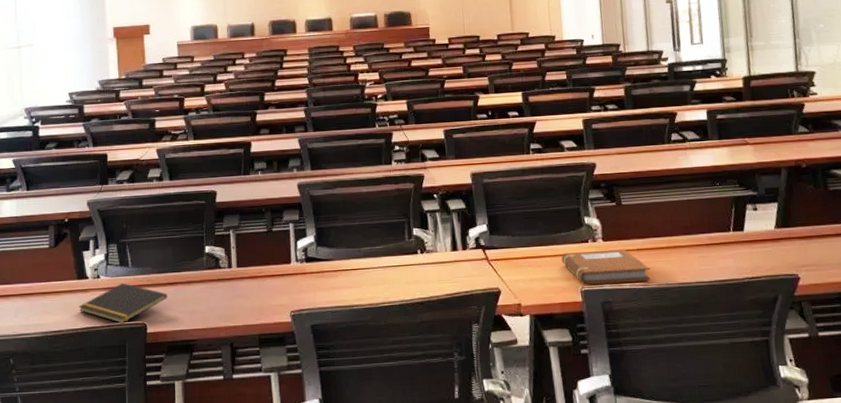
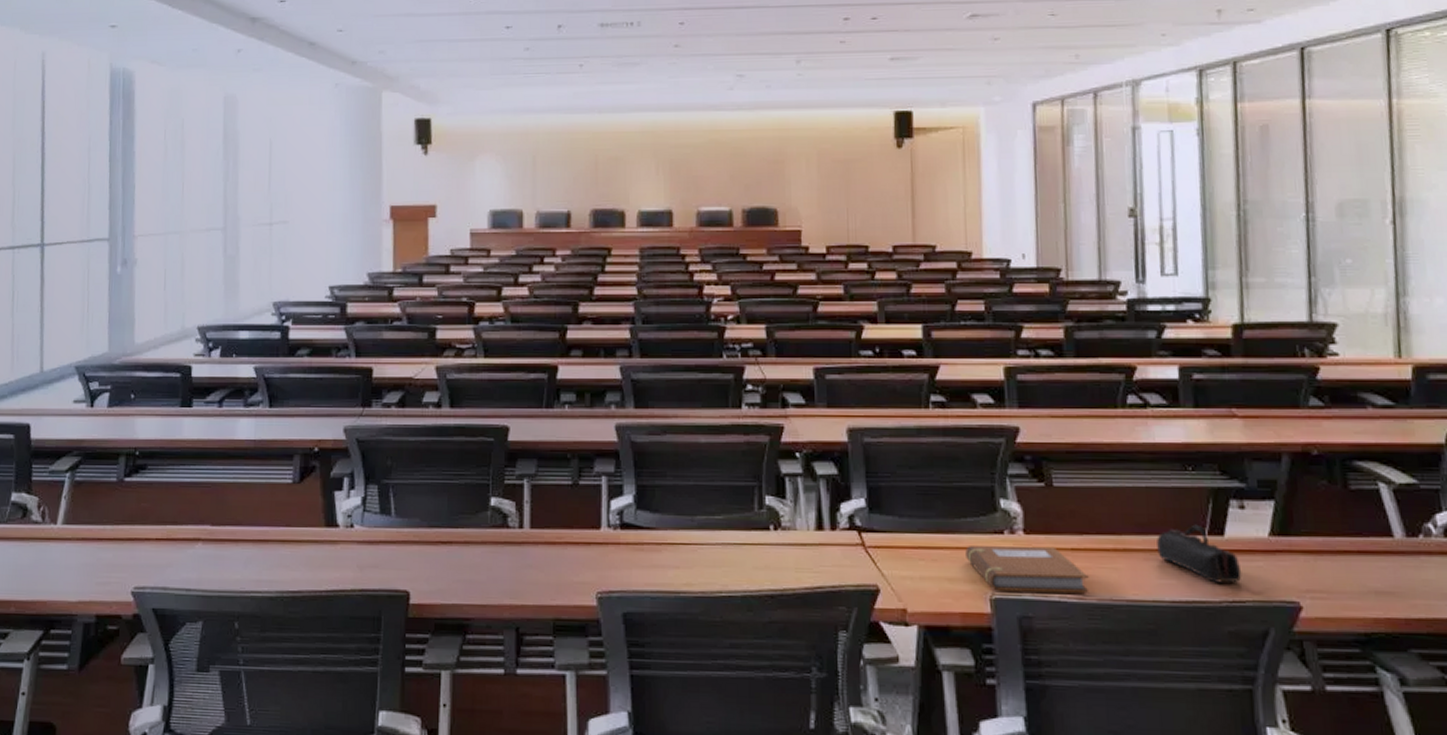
notepad: present [78,283,167,324] -> none [324,537,438,589]
pencil case: none [697,224,758,266] -> present [1157,524,1242,583]

